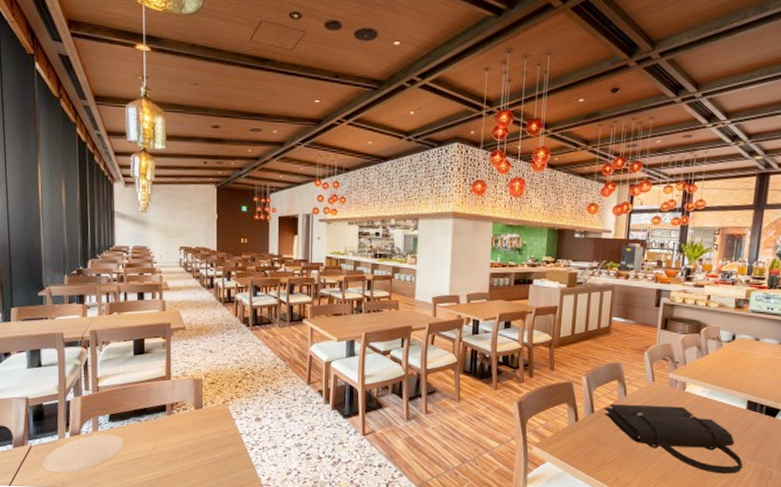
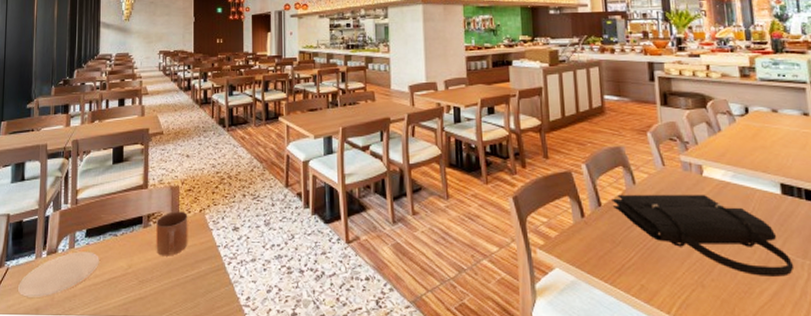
cup: none [180,401,212,441] -> present [156,211,188,256]

